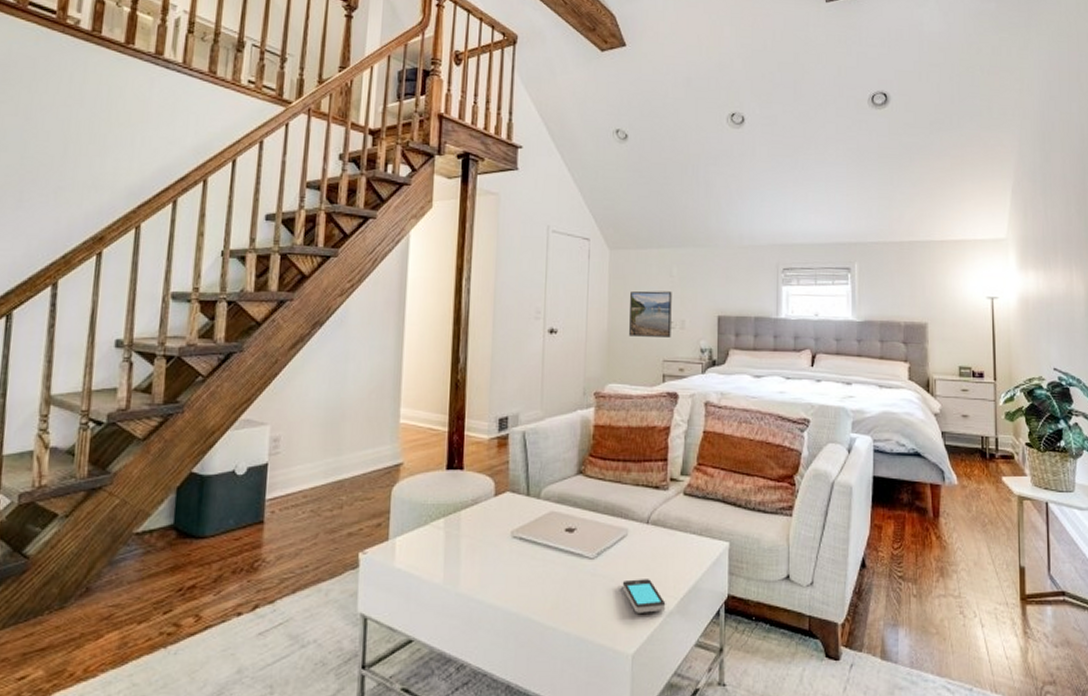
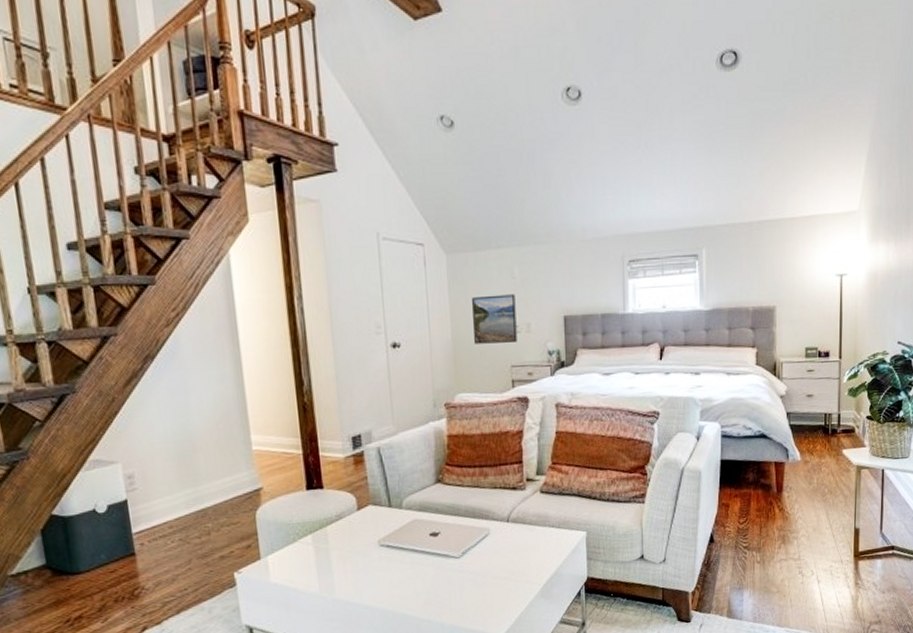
smartphone: present [622,579,666,613] -> none [488,570,531,601]

